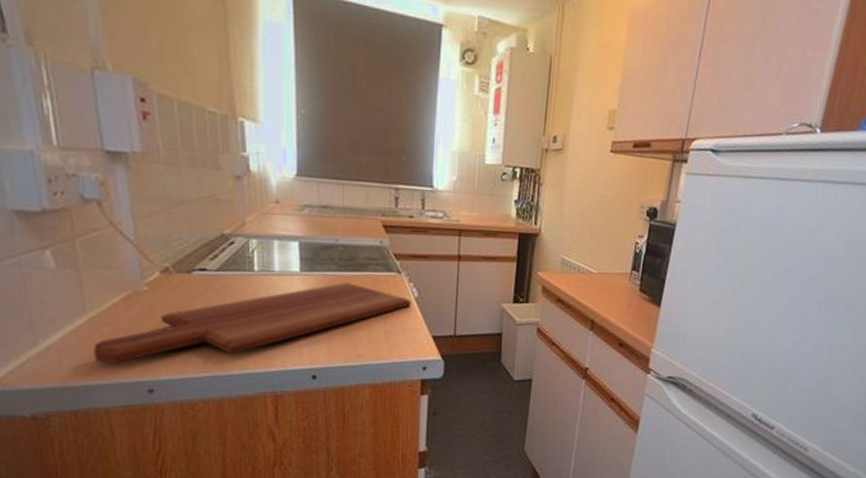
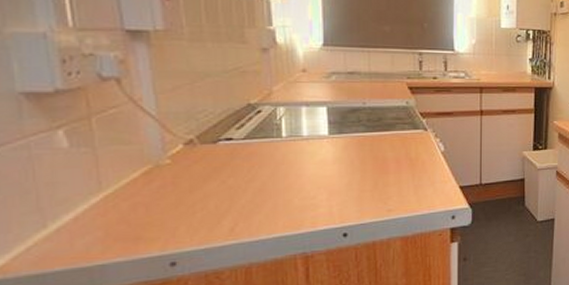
cutting board: present [94,282,412,364] -> none [110,142,439,241]

